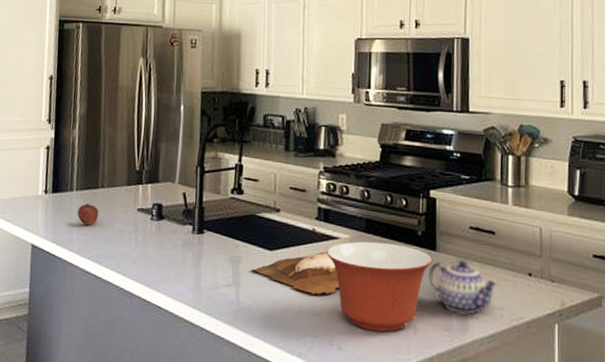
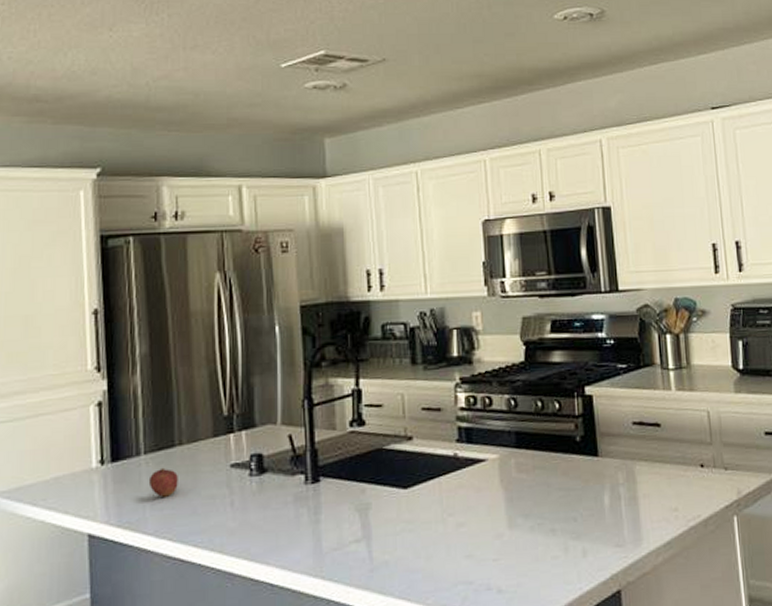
cutting board: present [250,251,339,295] -> none [383,478,492,533]
mixing bowl: present [326,241,433,332] -> none [473,456,596,564]
teapot: present [428,260,498,315] -> none [592,462,670,524]

